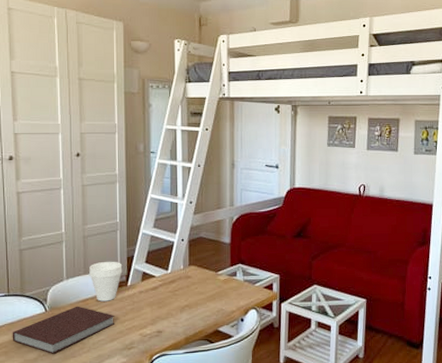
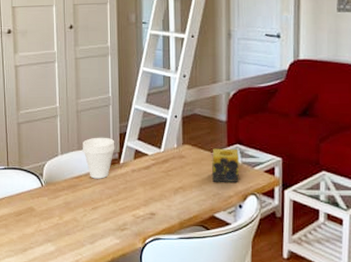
notebook: present [12,306,115,354] -> none [11,182,108,230]
candle: none [215,267,241,299] -> present [211,148,239,182]

